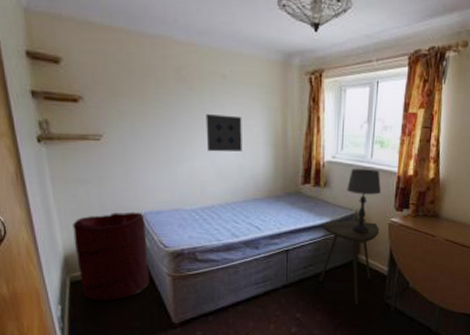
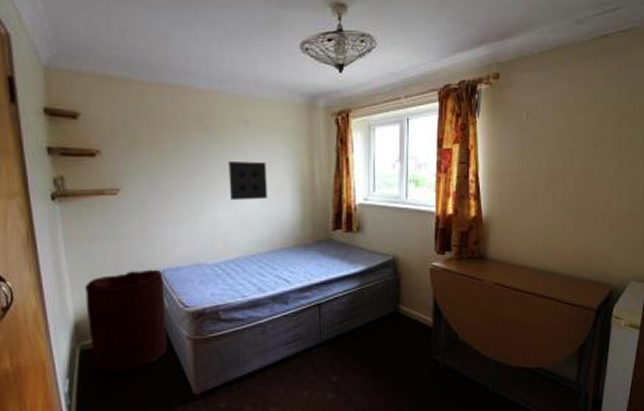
side table: present [319,221,380,304] -> none [356,267,421,363]
table lamp: present [347,169,382,233] -> none [381,210,420,281]

